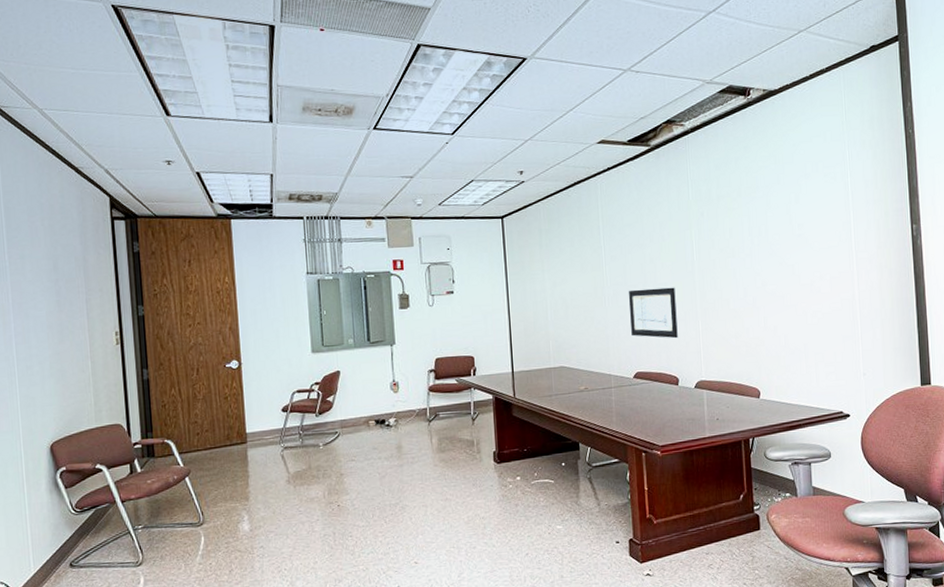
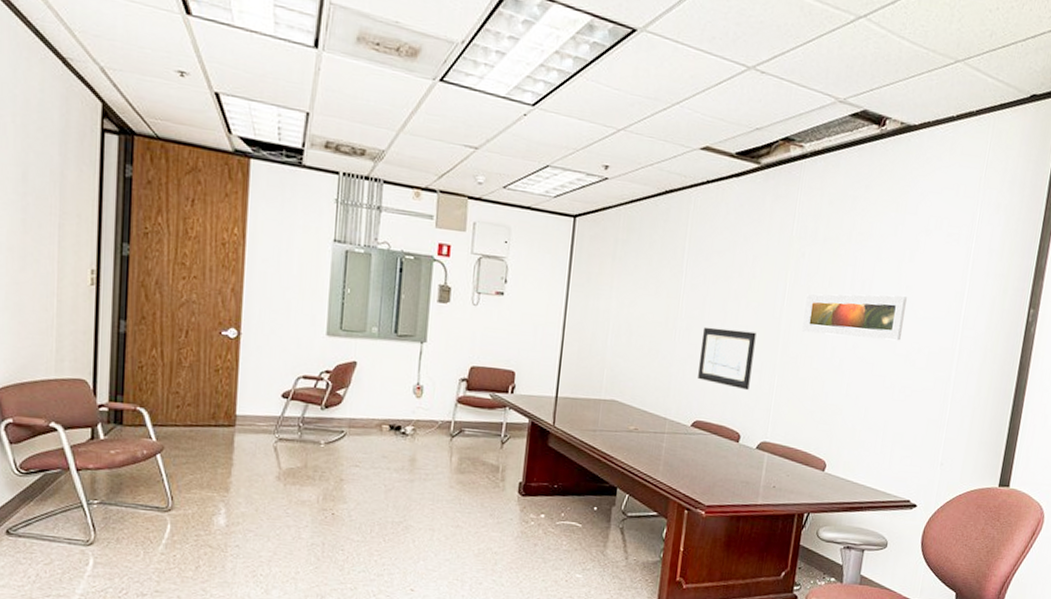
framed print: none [712,233,802,279] -> present [802,293,907,341]

